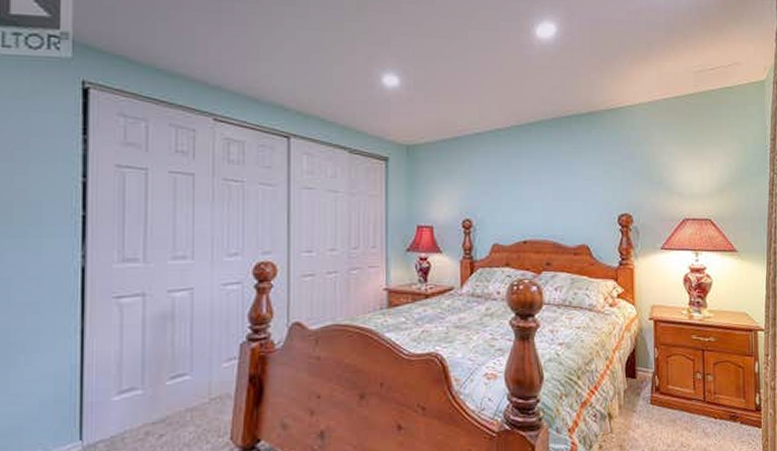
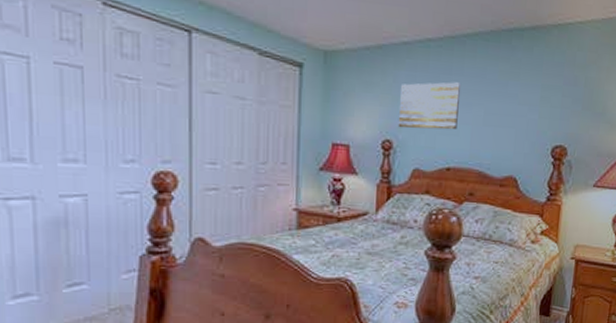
wall art: none [476,164,531,208] -> present [398,82,462,130]

